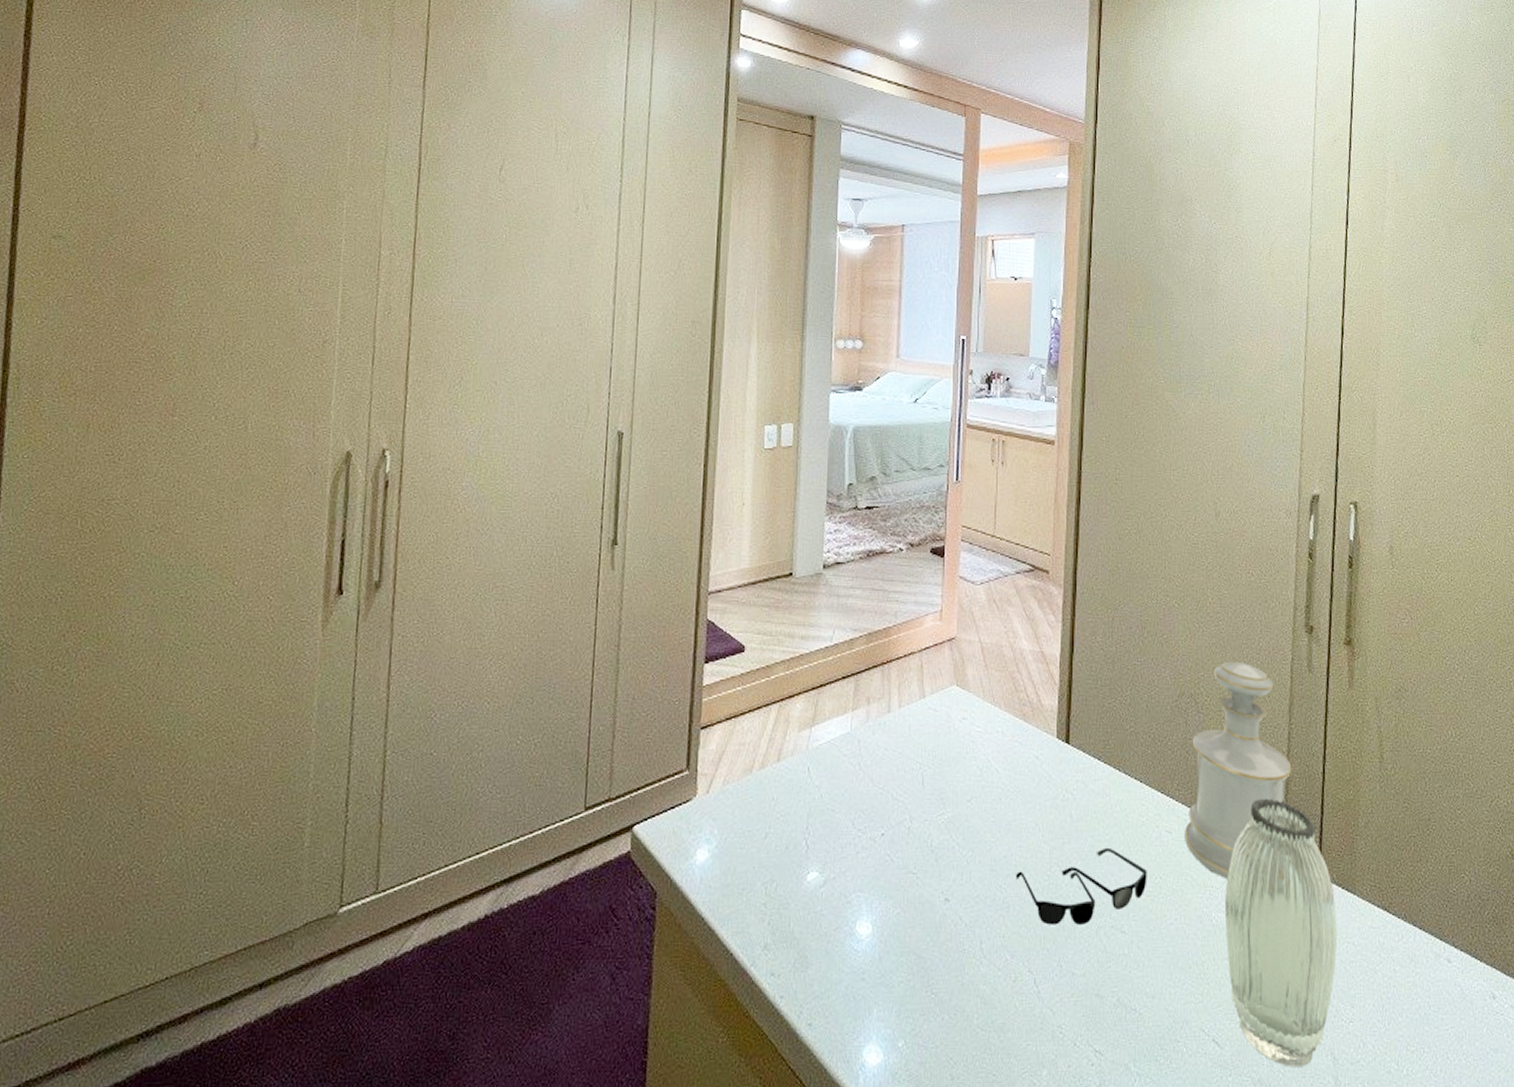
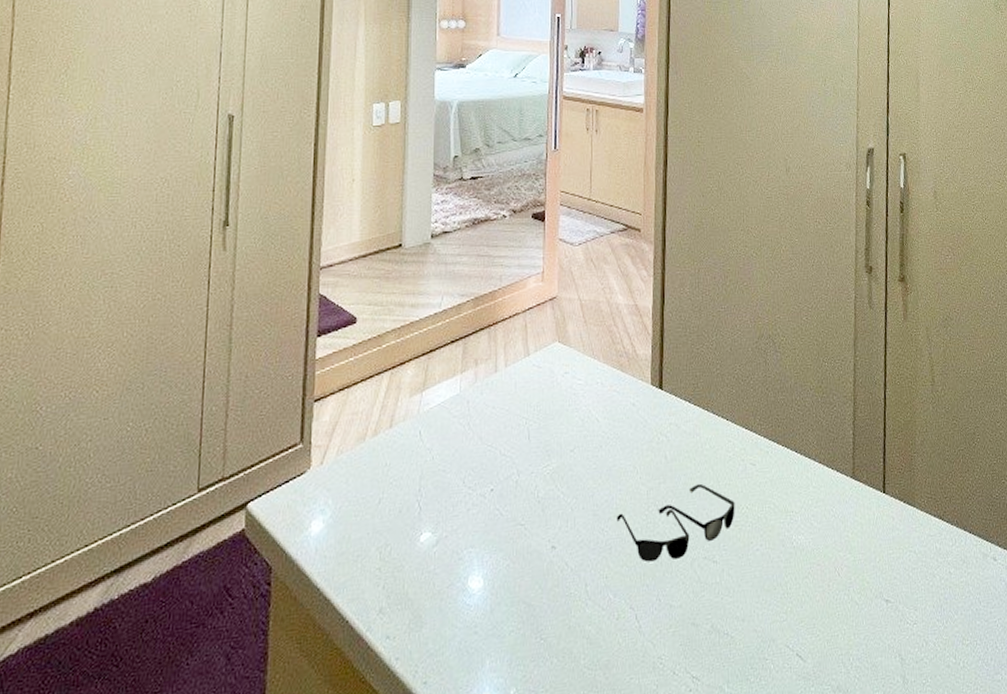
perfume bottle: present [1185,661,1292,880] -> none [767,302,858,504]
vase: present [1225,798,1338,1068] -> none [803,425,901,672]

